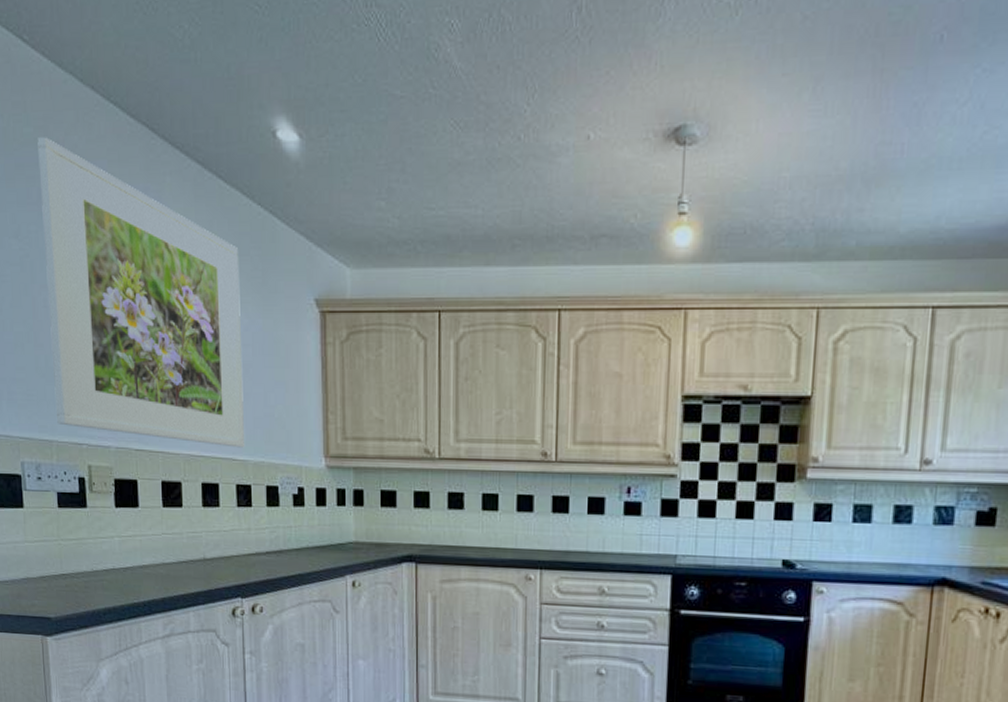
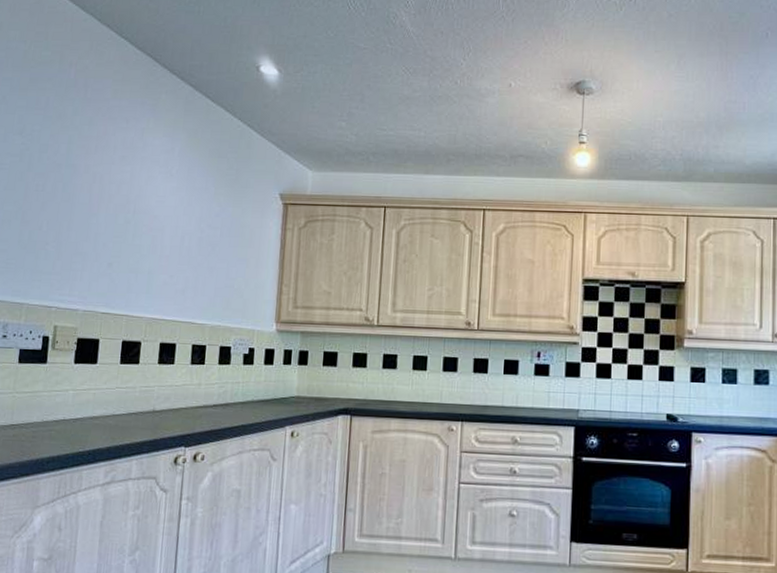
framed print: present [37,137,245,448] -> none [30,59,217,313]

